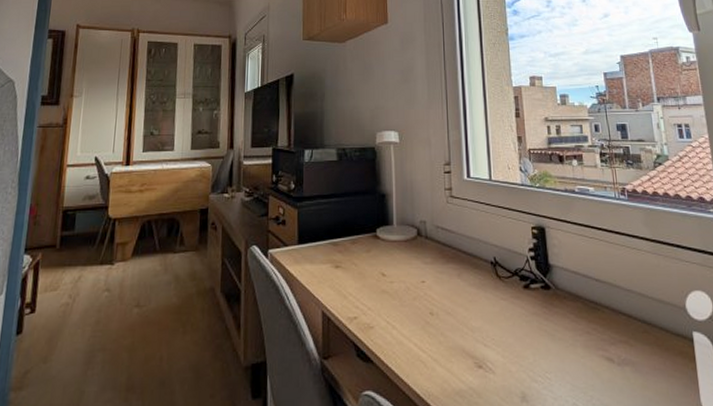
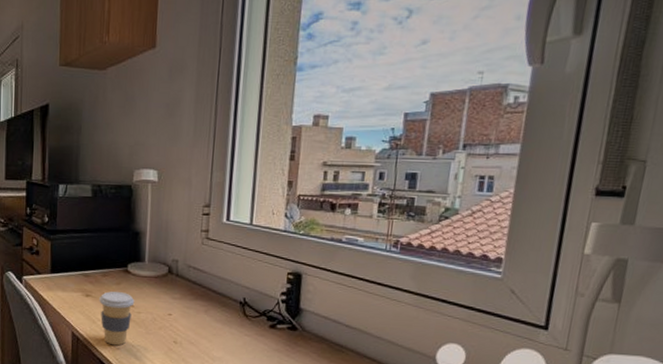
coffee cup: none [349,260,386,324] -> present [99,291,135,346]

